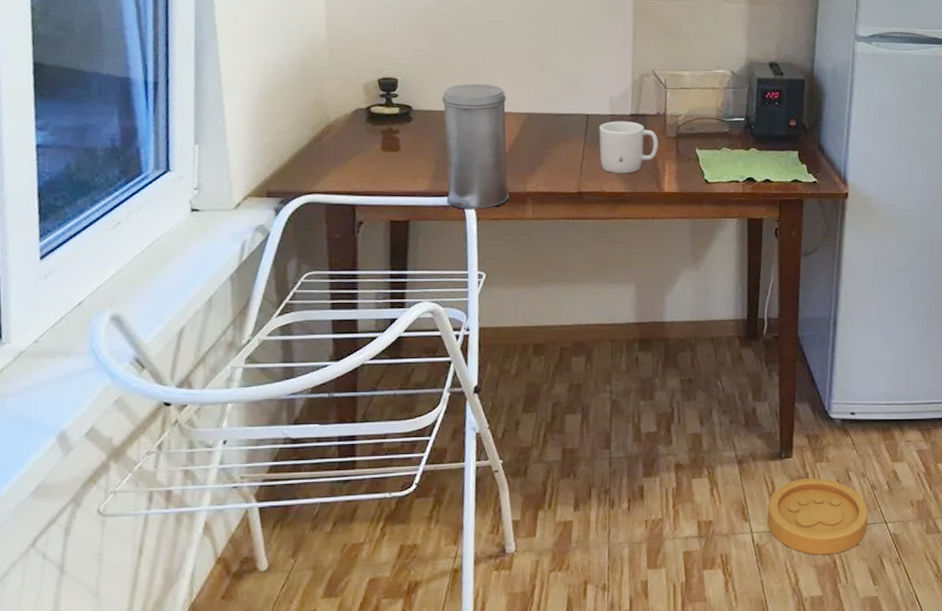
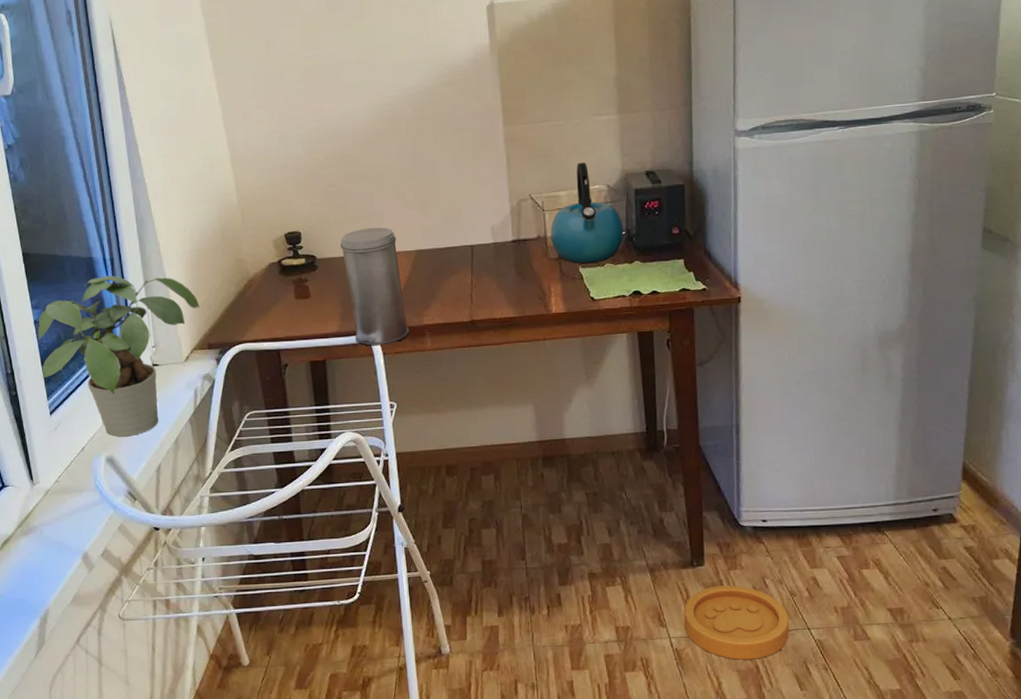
potted plant: none [35,101,263,292] -> present [37,276,200,437]
mug: present [599,121,658,174] -> none [484,247,542,300]
kettle: none [670,45,744,145] -> present [550,162,624,264]

